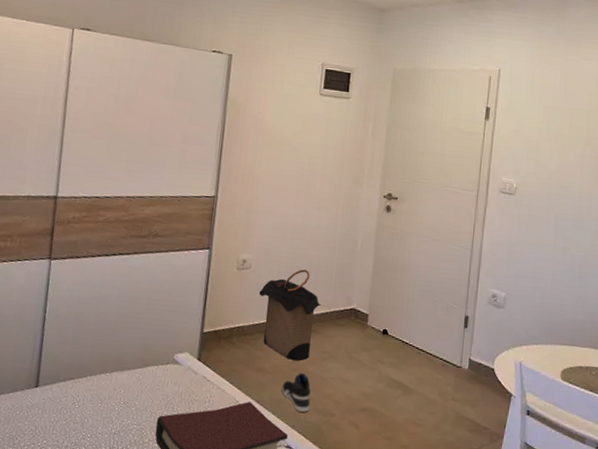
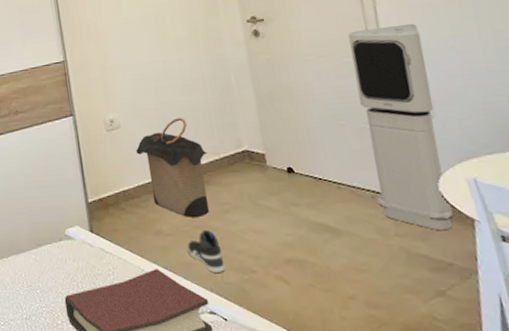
air purifier: none [445,224,513,401] -> present [348,23,453,231]

